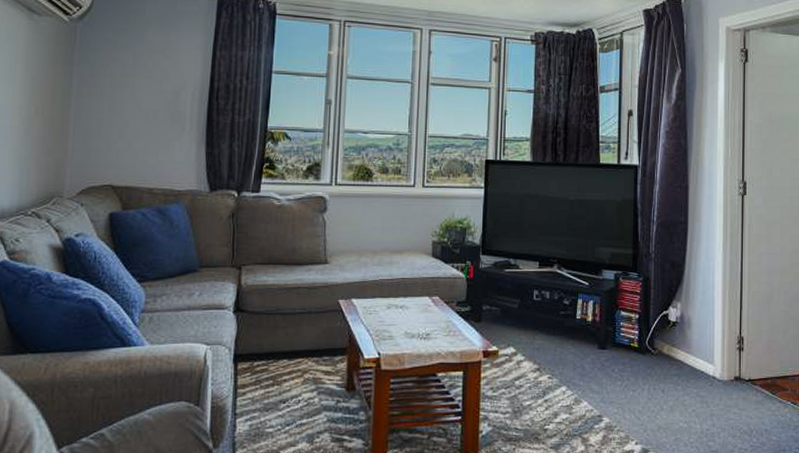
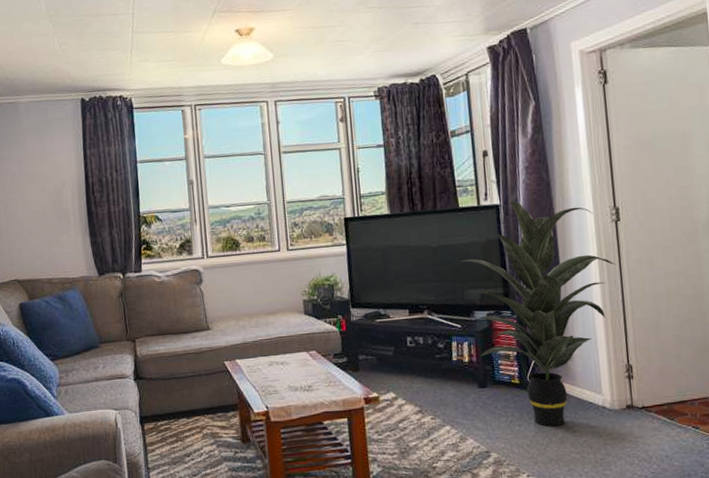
indoor plant: none [594,163,738,393] -> present [460,201,616,426]

